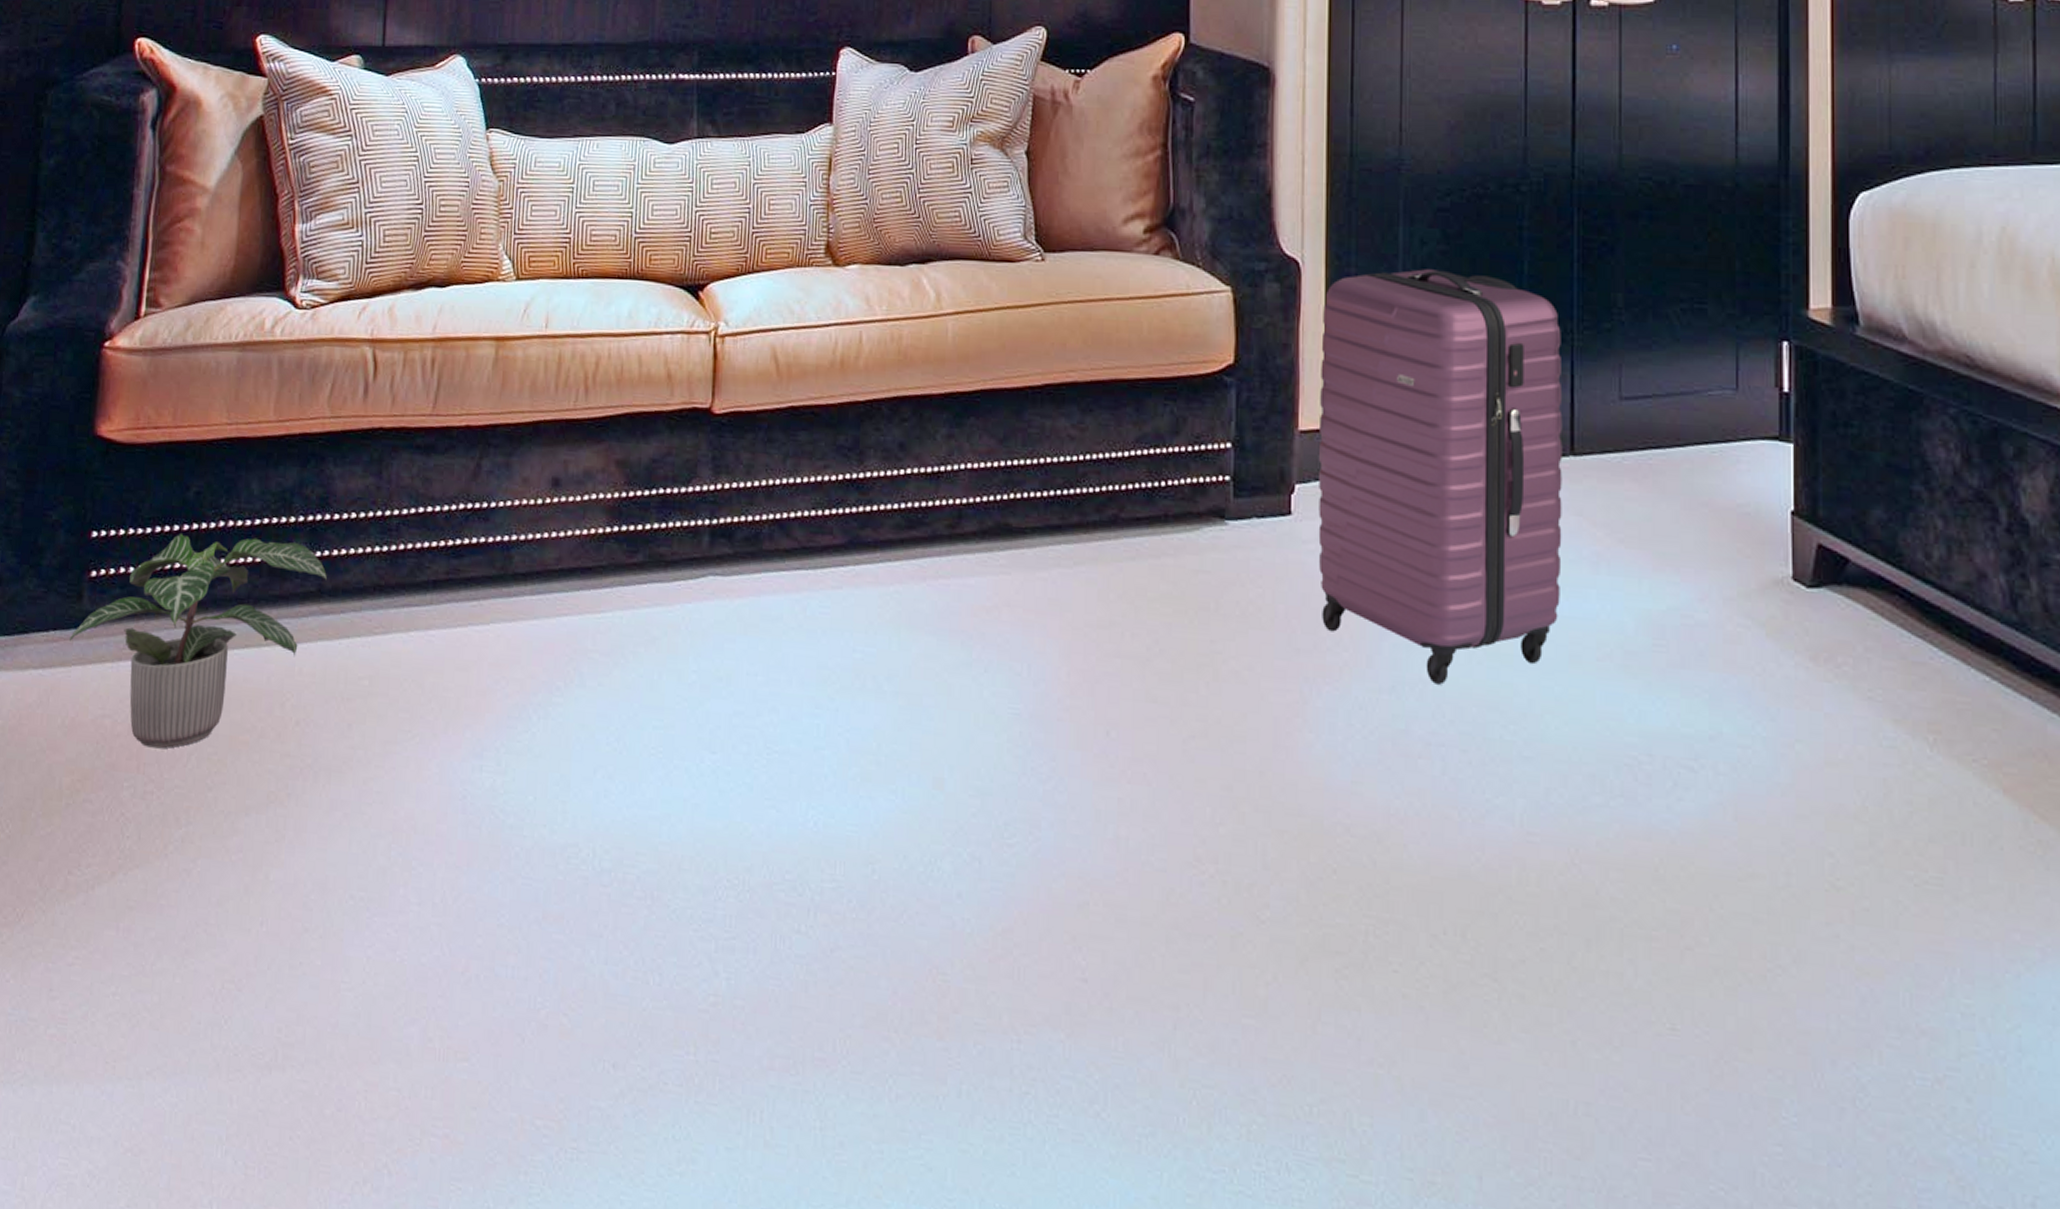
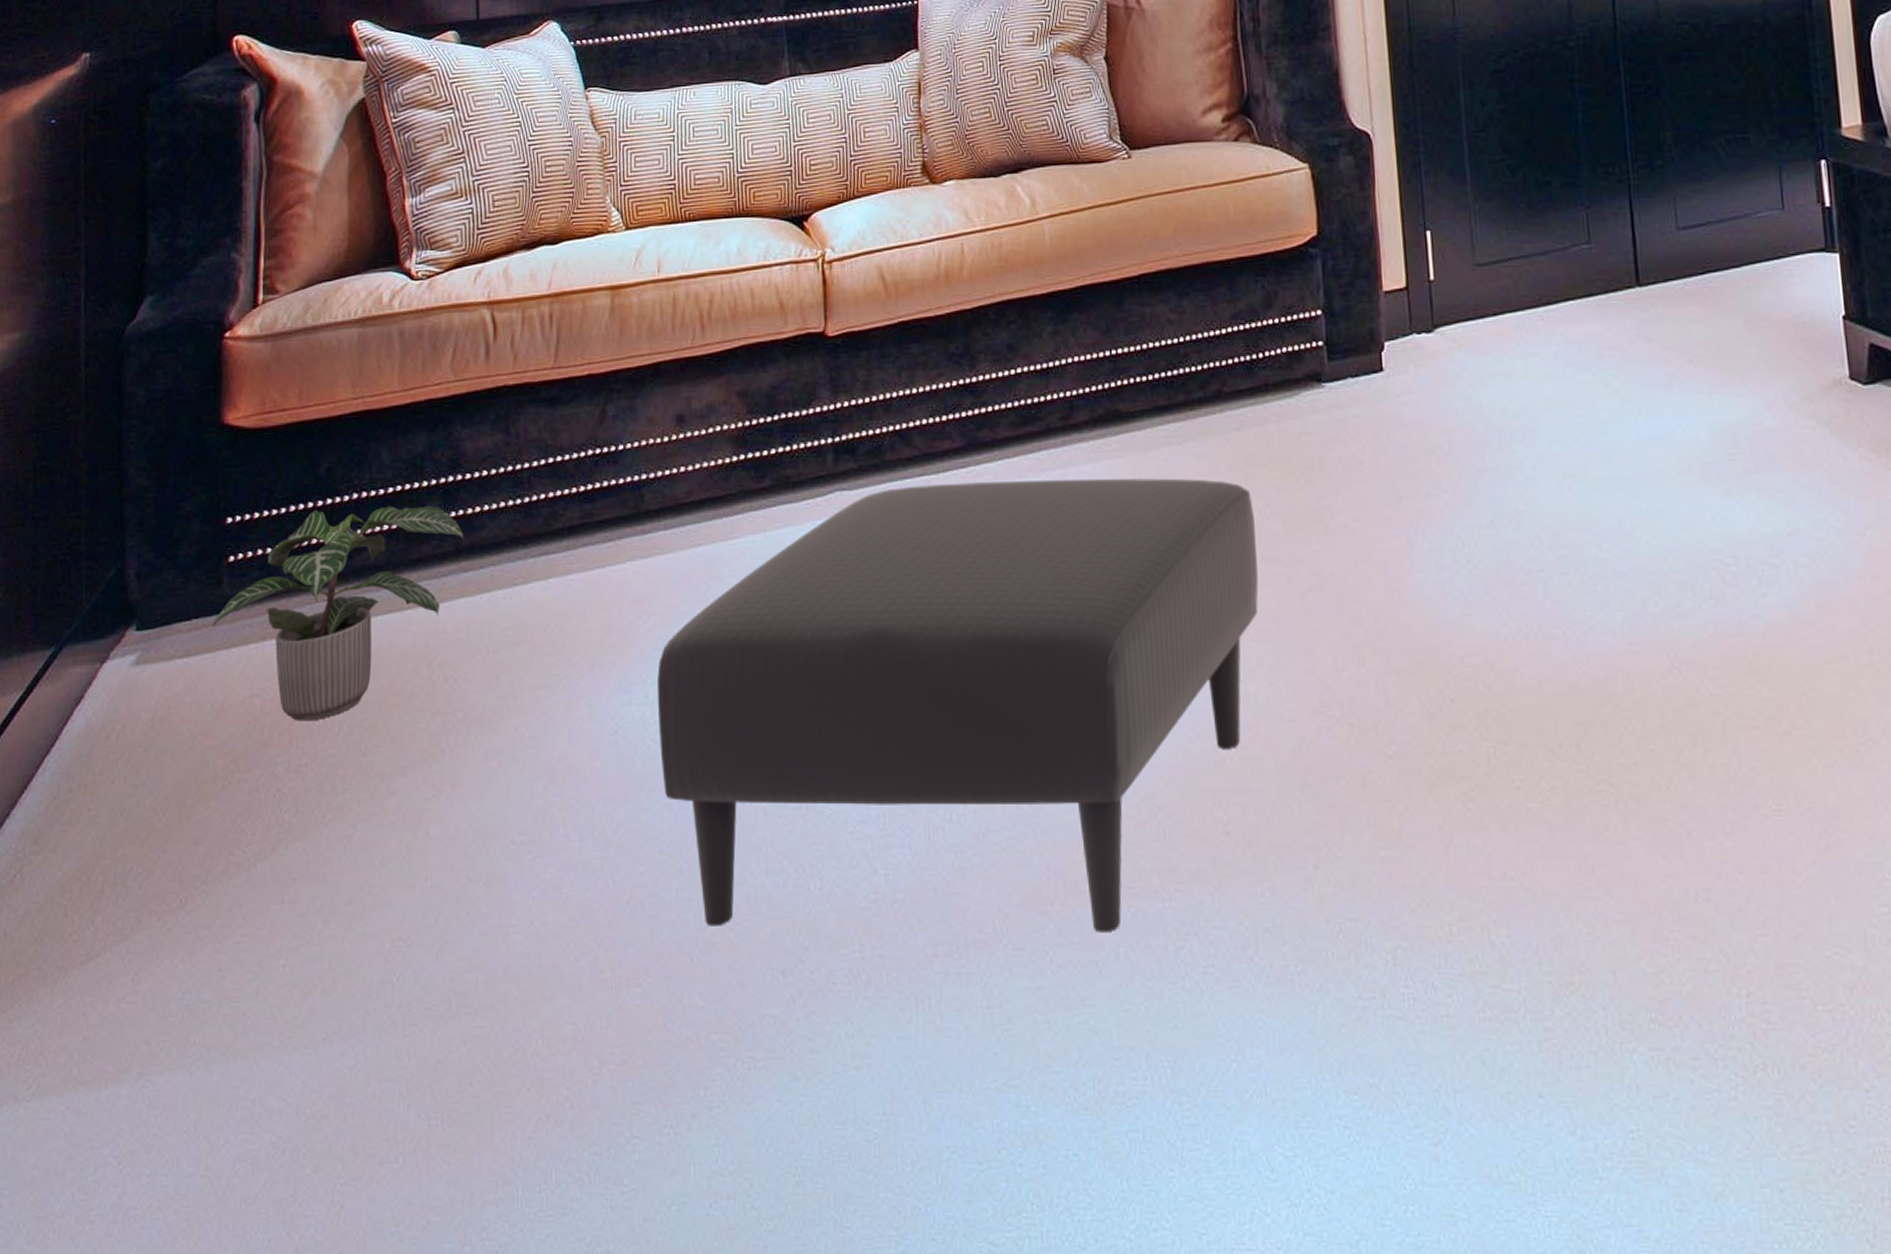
ottoman: none [508,579,1142,1068] -> present [656,478,1259,933]
suitcase: present [1318,269,1563,685] -> none [1396,127,1640,514]

